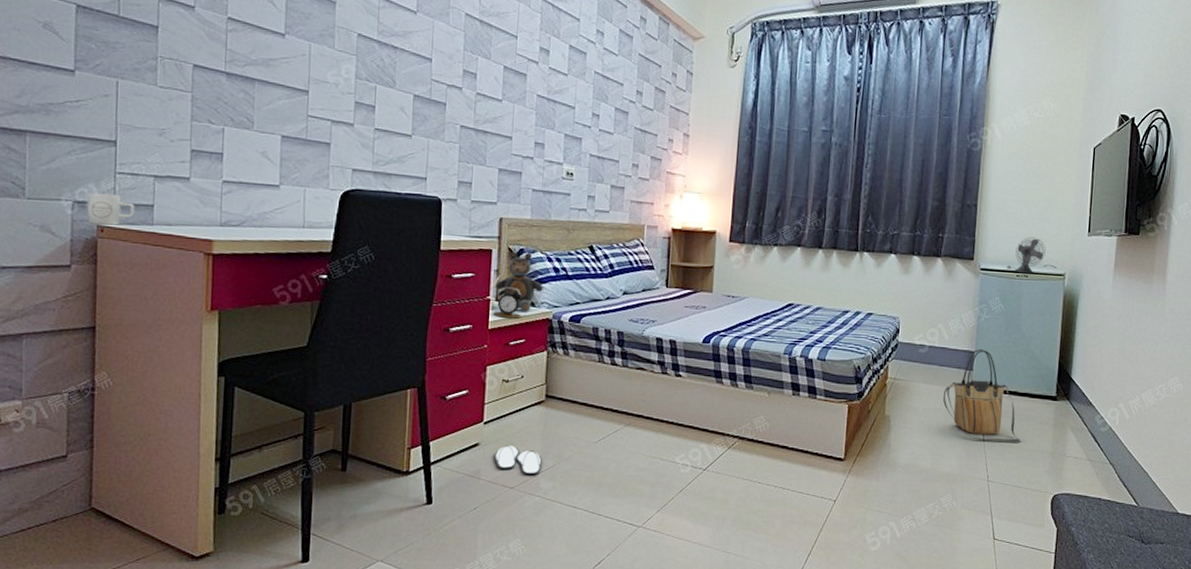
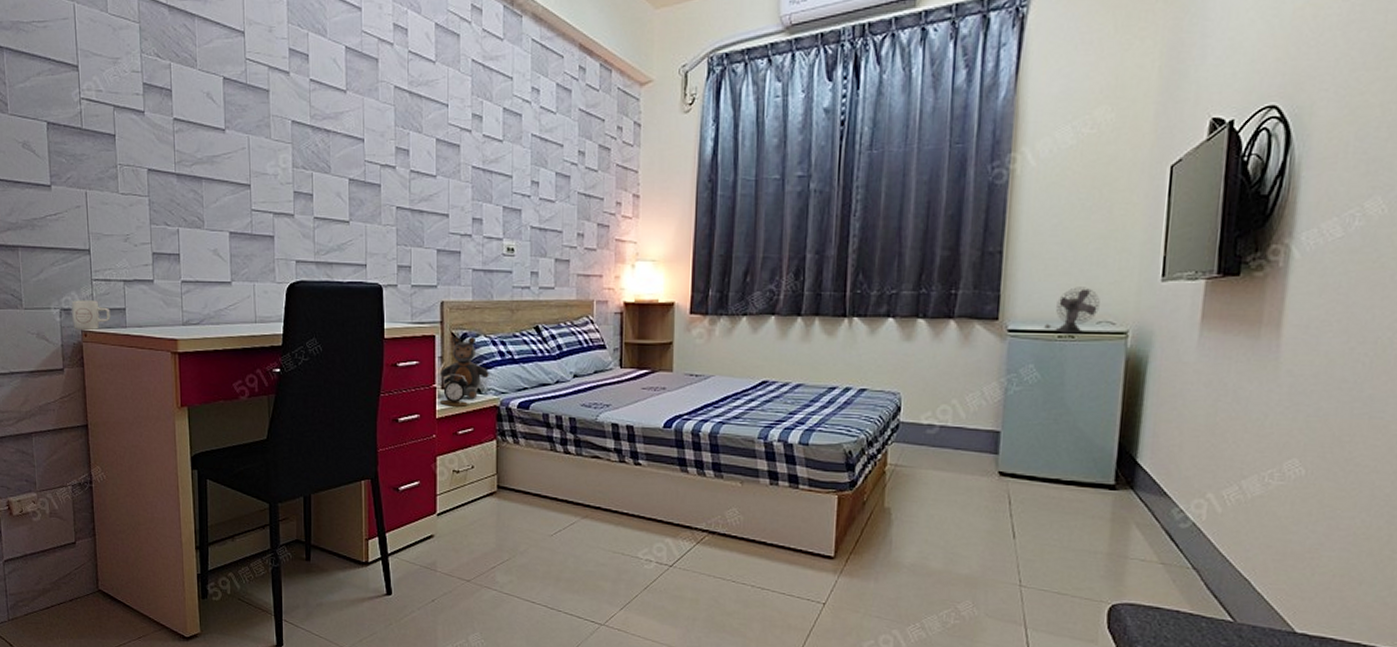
slippers: present [494,445,542,476] -> none [449,537,497,569]
tote bag: present [943,349,1021,443] -> none [959,428,1066,542]

